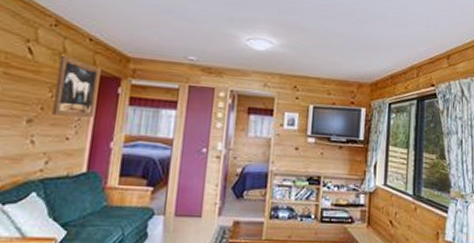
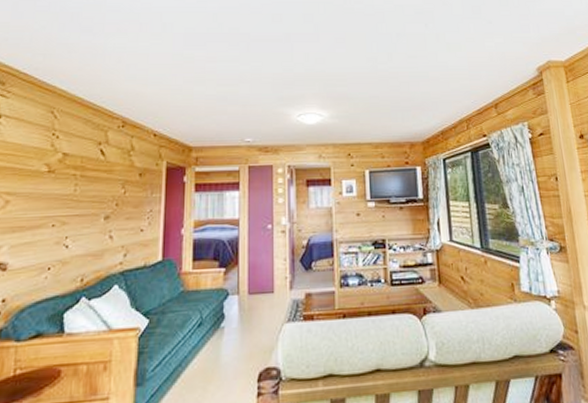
wall art: present [52,55,100,118] -> none [126,152,165,209]

